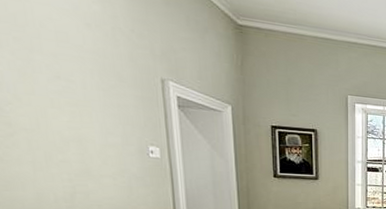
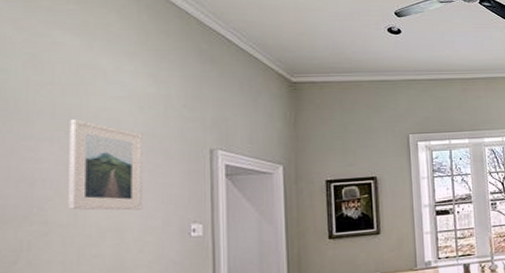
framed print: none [16,25,102,126] -> present [69,119,143,211]

